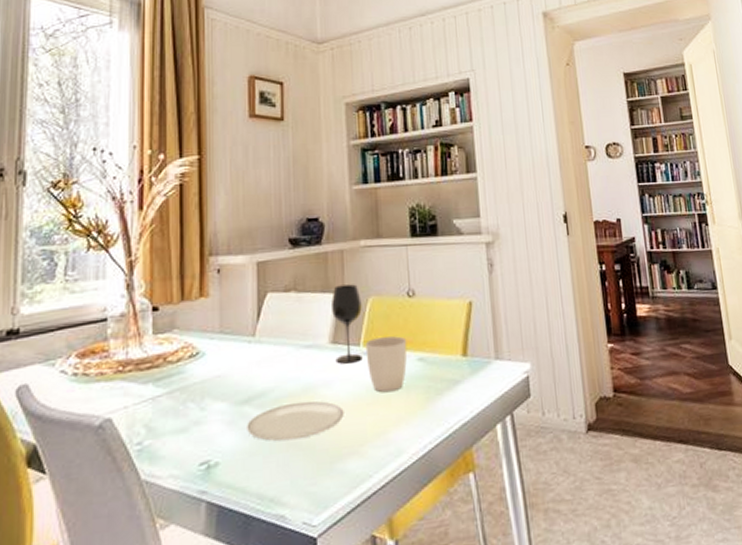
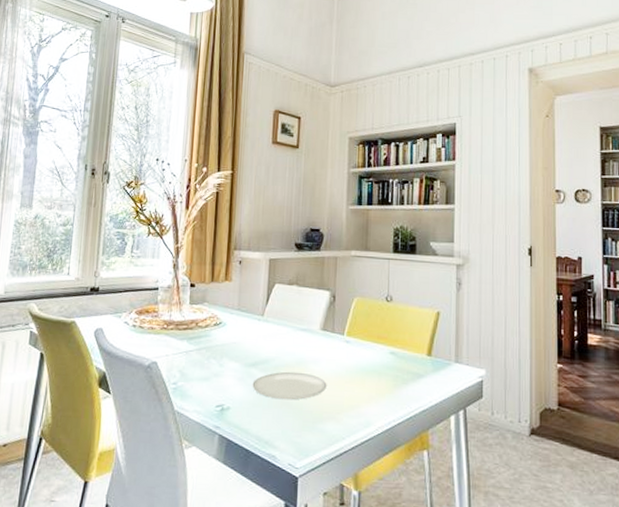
wine glass: present [330,284,363,364] -> none [323,285,348,348]
cup: present [365,336,408,393] -> none [348,331,382,376]

